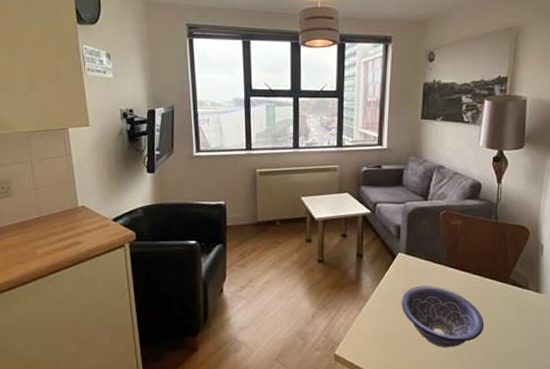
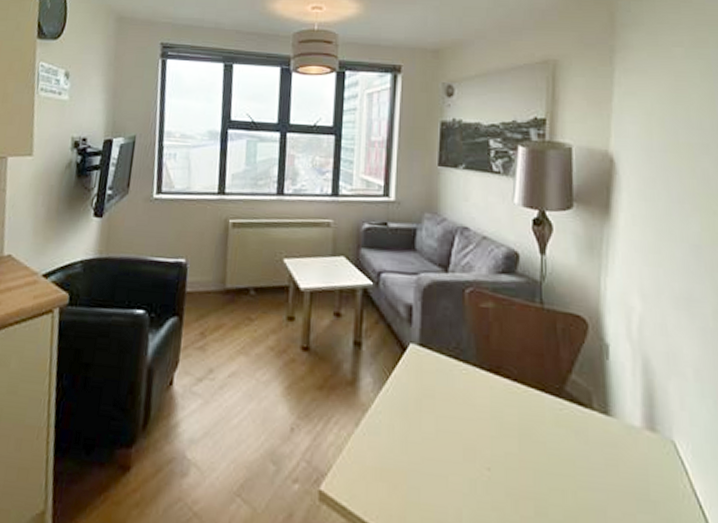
decorative bowl: present [401,285,485,348] -> none [413,393,533,493]

